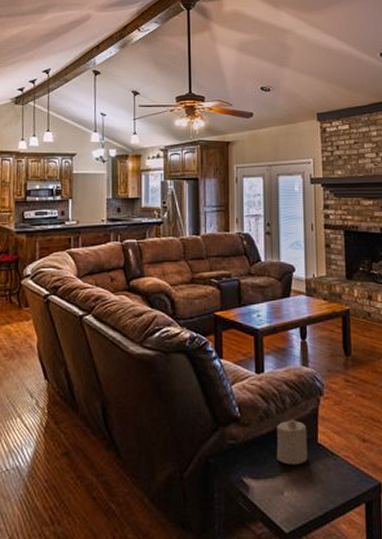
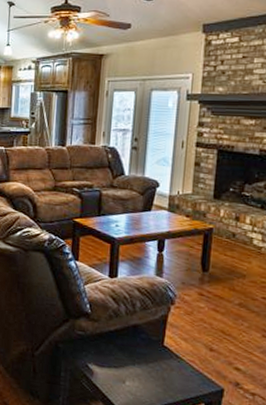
candle: present [276,420,308,465] -> none [121,321,155,361]

